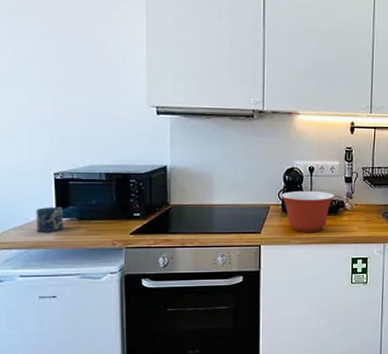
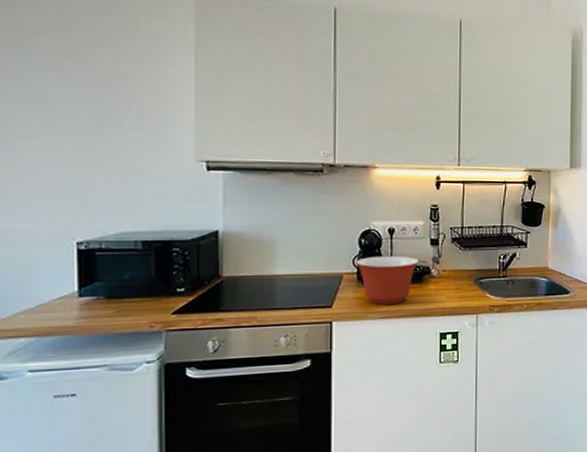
cup: present [35,206,63,233] -> none [51,282,87,316]

